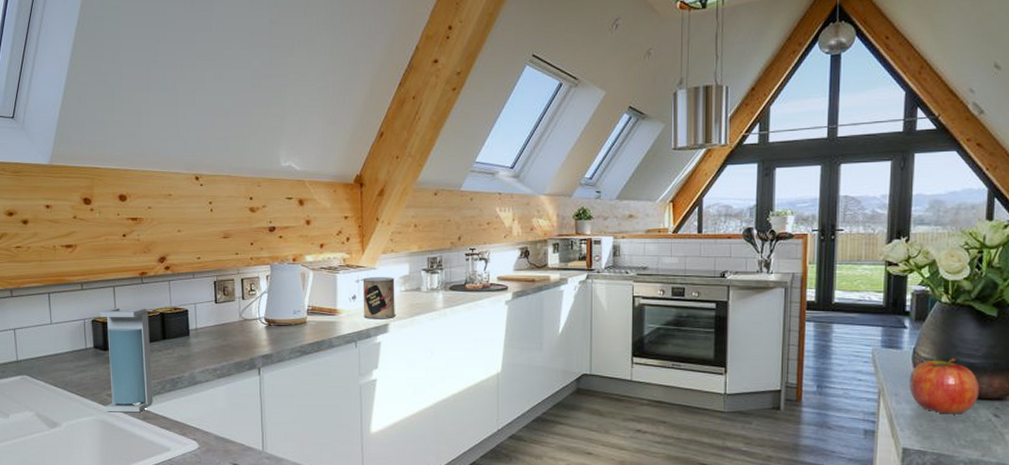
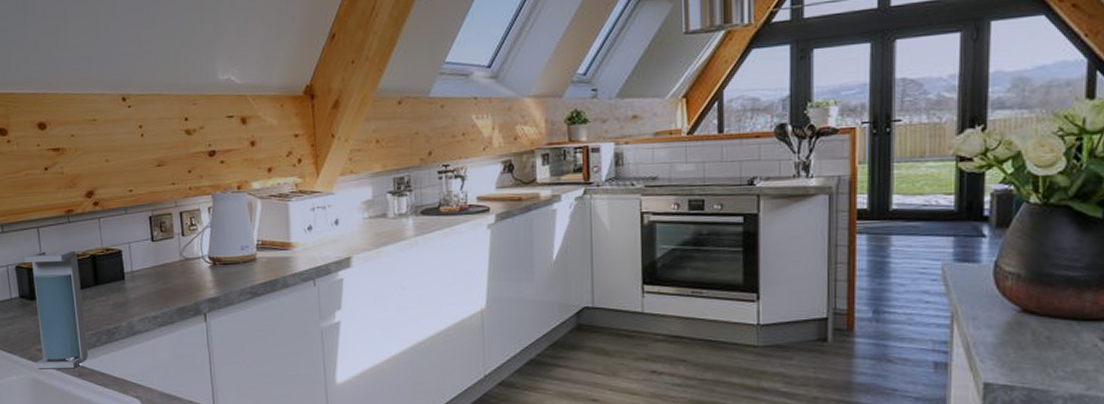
tin can: present [362,277,395,319] -> none [319,202,359,253]
fruit: present [910,359,980,414] -> none [991,272,1082,340]

